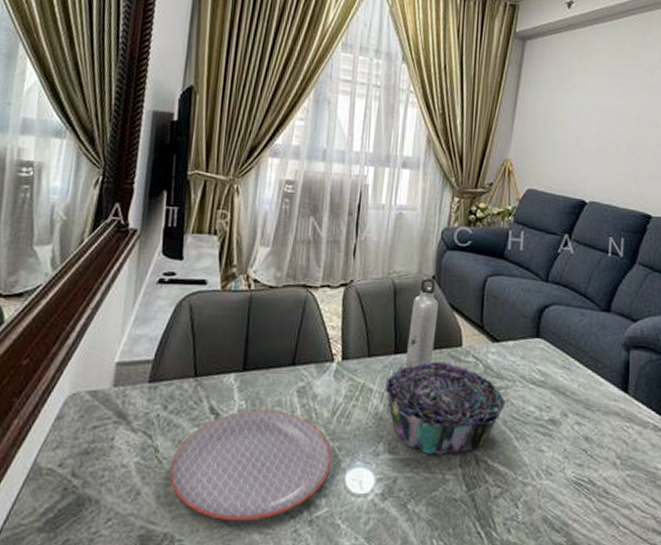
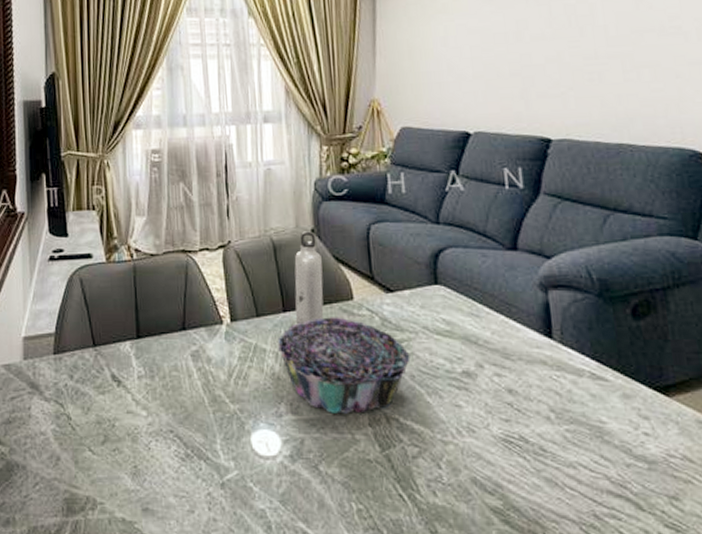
plate: present [170,410,332,522] -> none [84,376,236,485]

